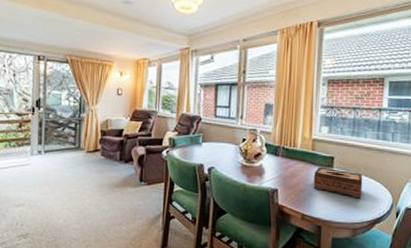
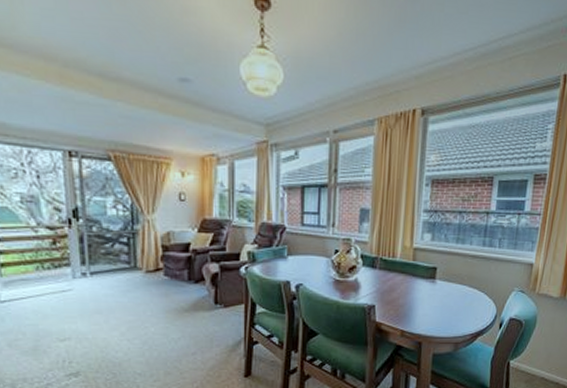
tissue box: present [313,166,363,199] -> none [413,278,467,311]

